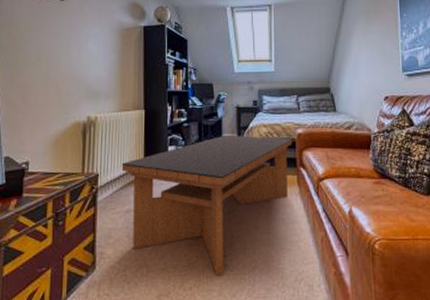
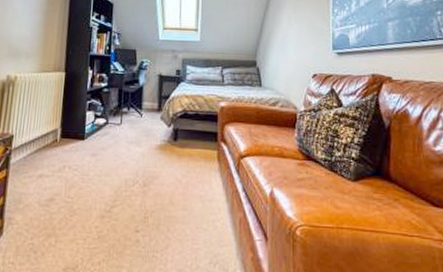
coffee table: present [121,134,293,276] -> none [37,103,215,252]

